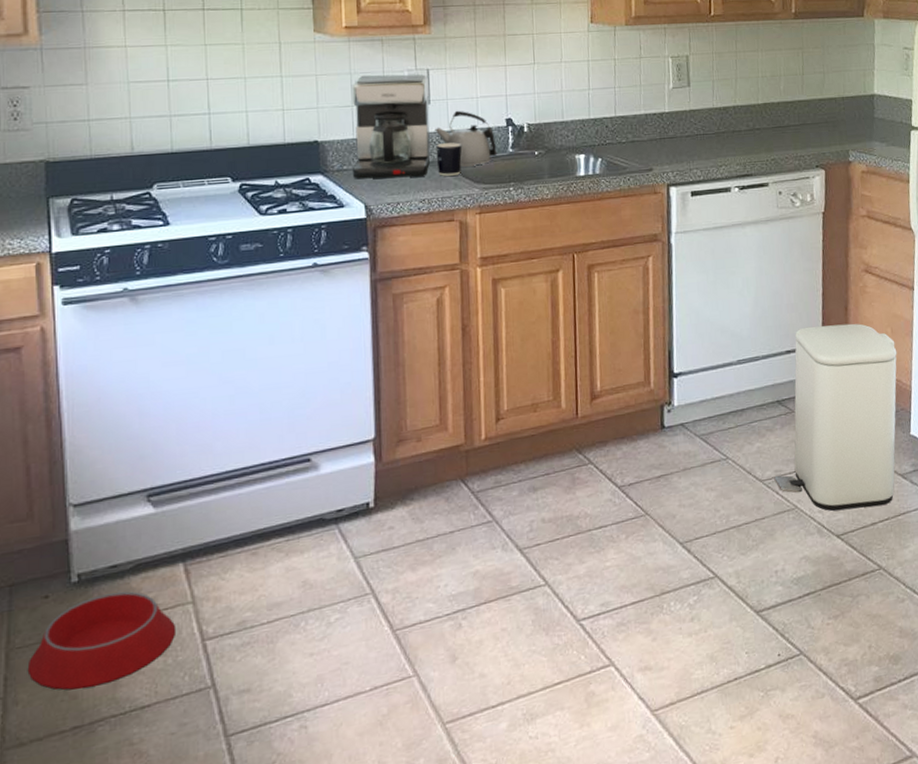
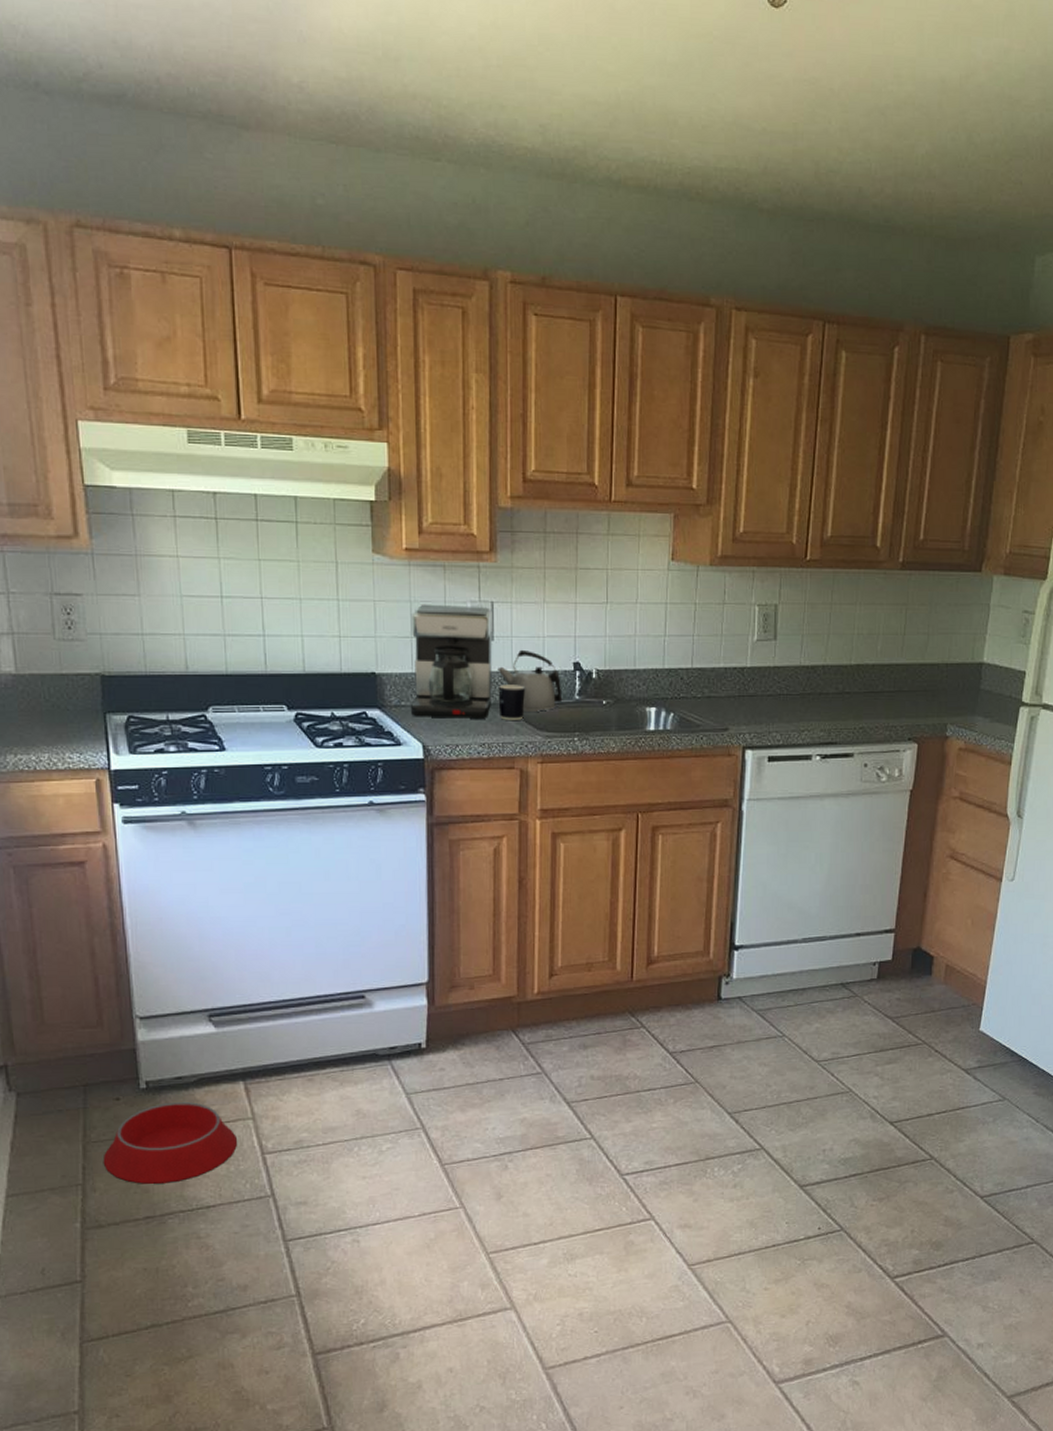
pedal bin: present [774,323,897,511] -> none [830,910,975,1098]

